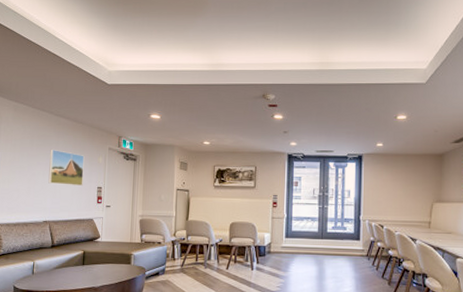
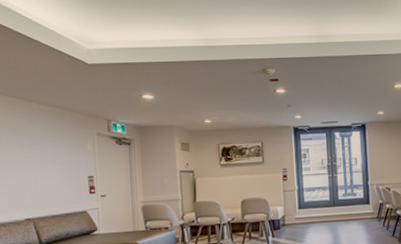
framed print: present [48,149,85,186] -> none [25,138,70,178]

